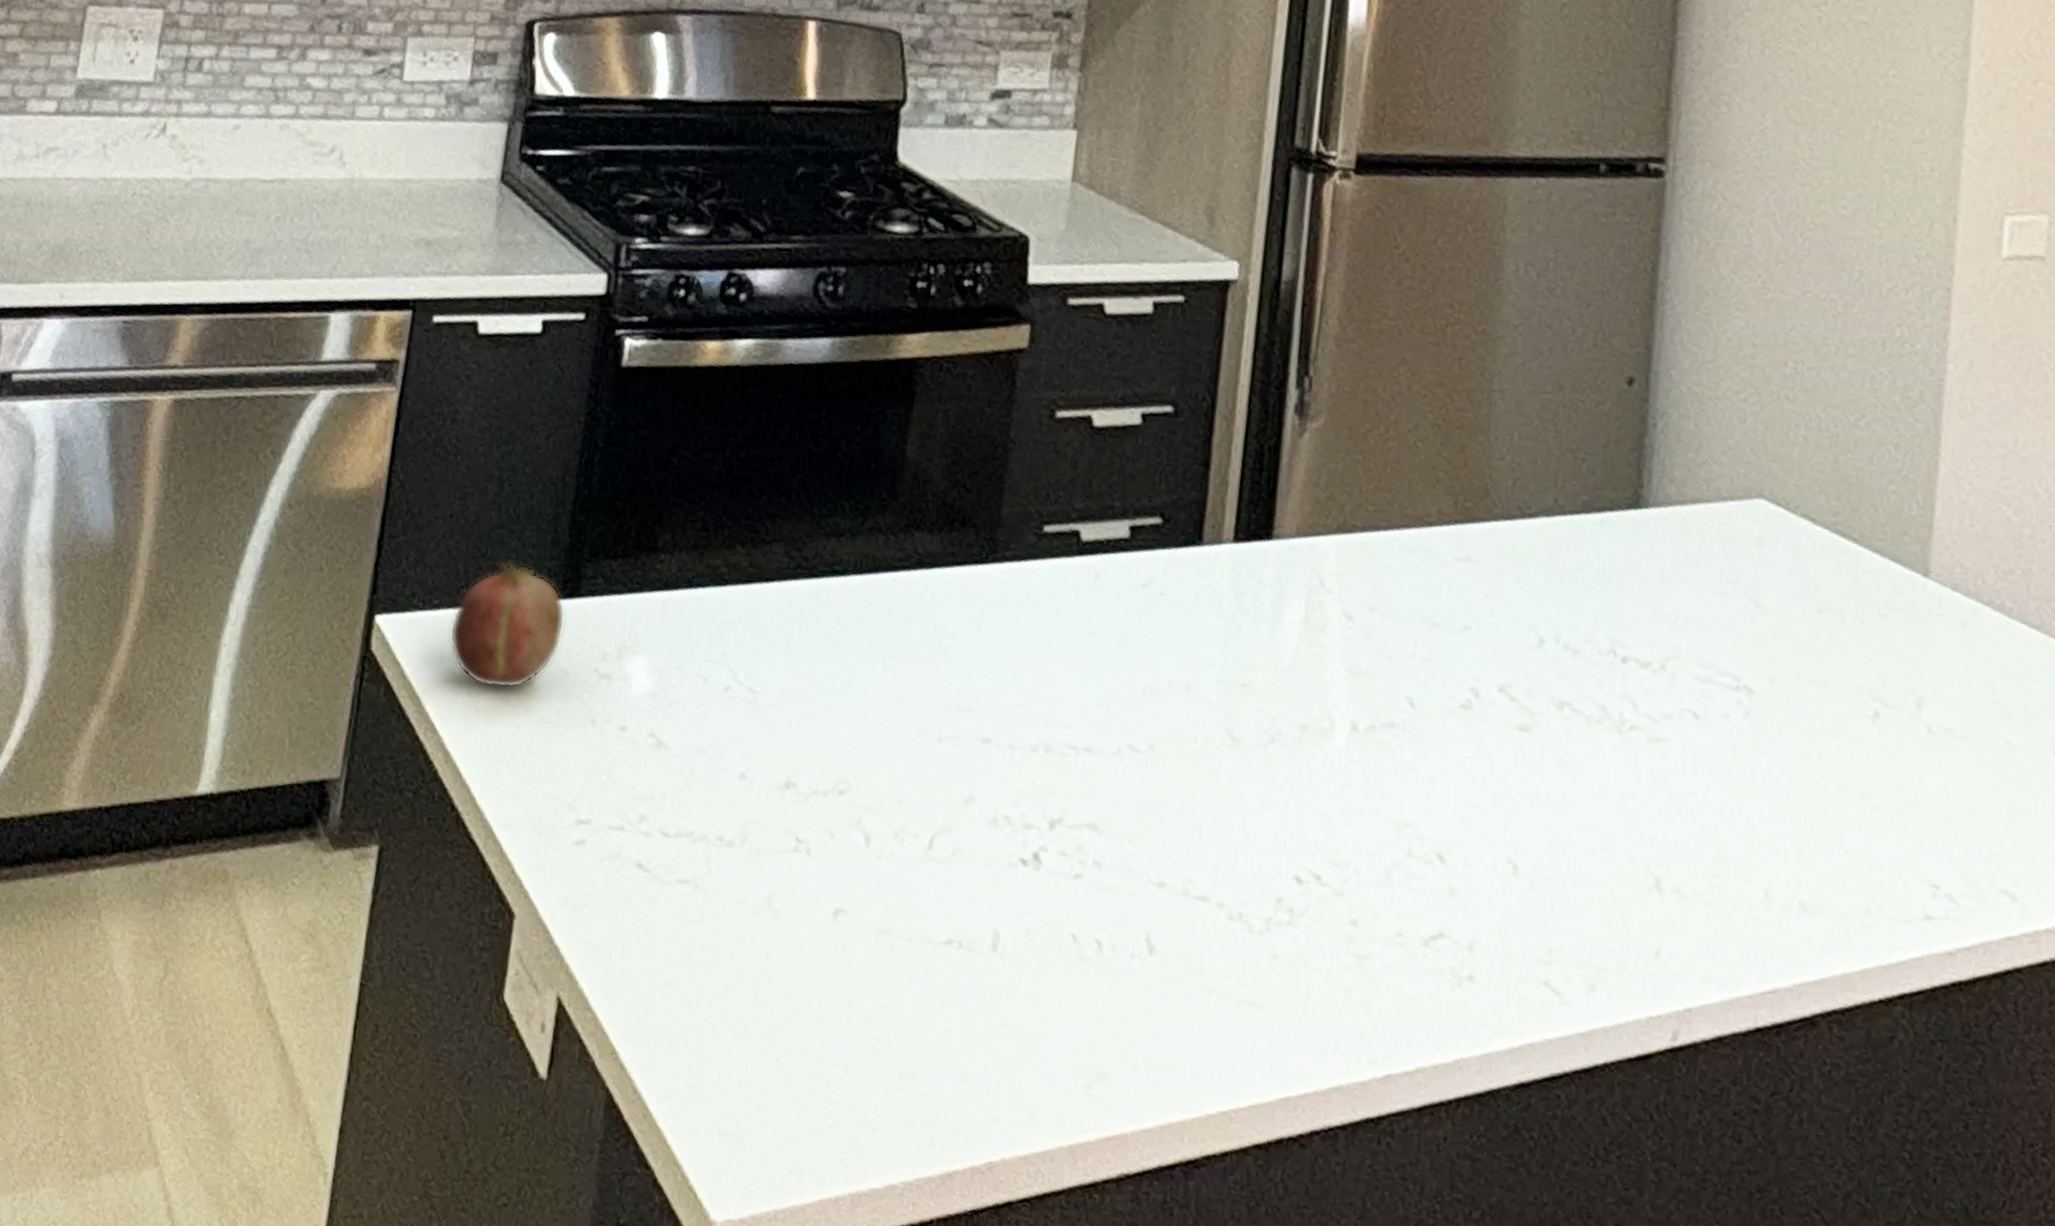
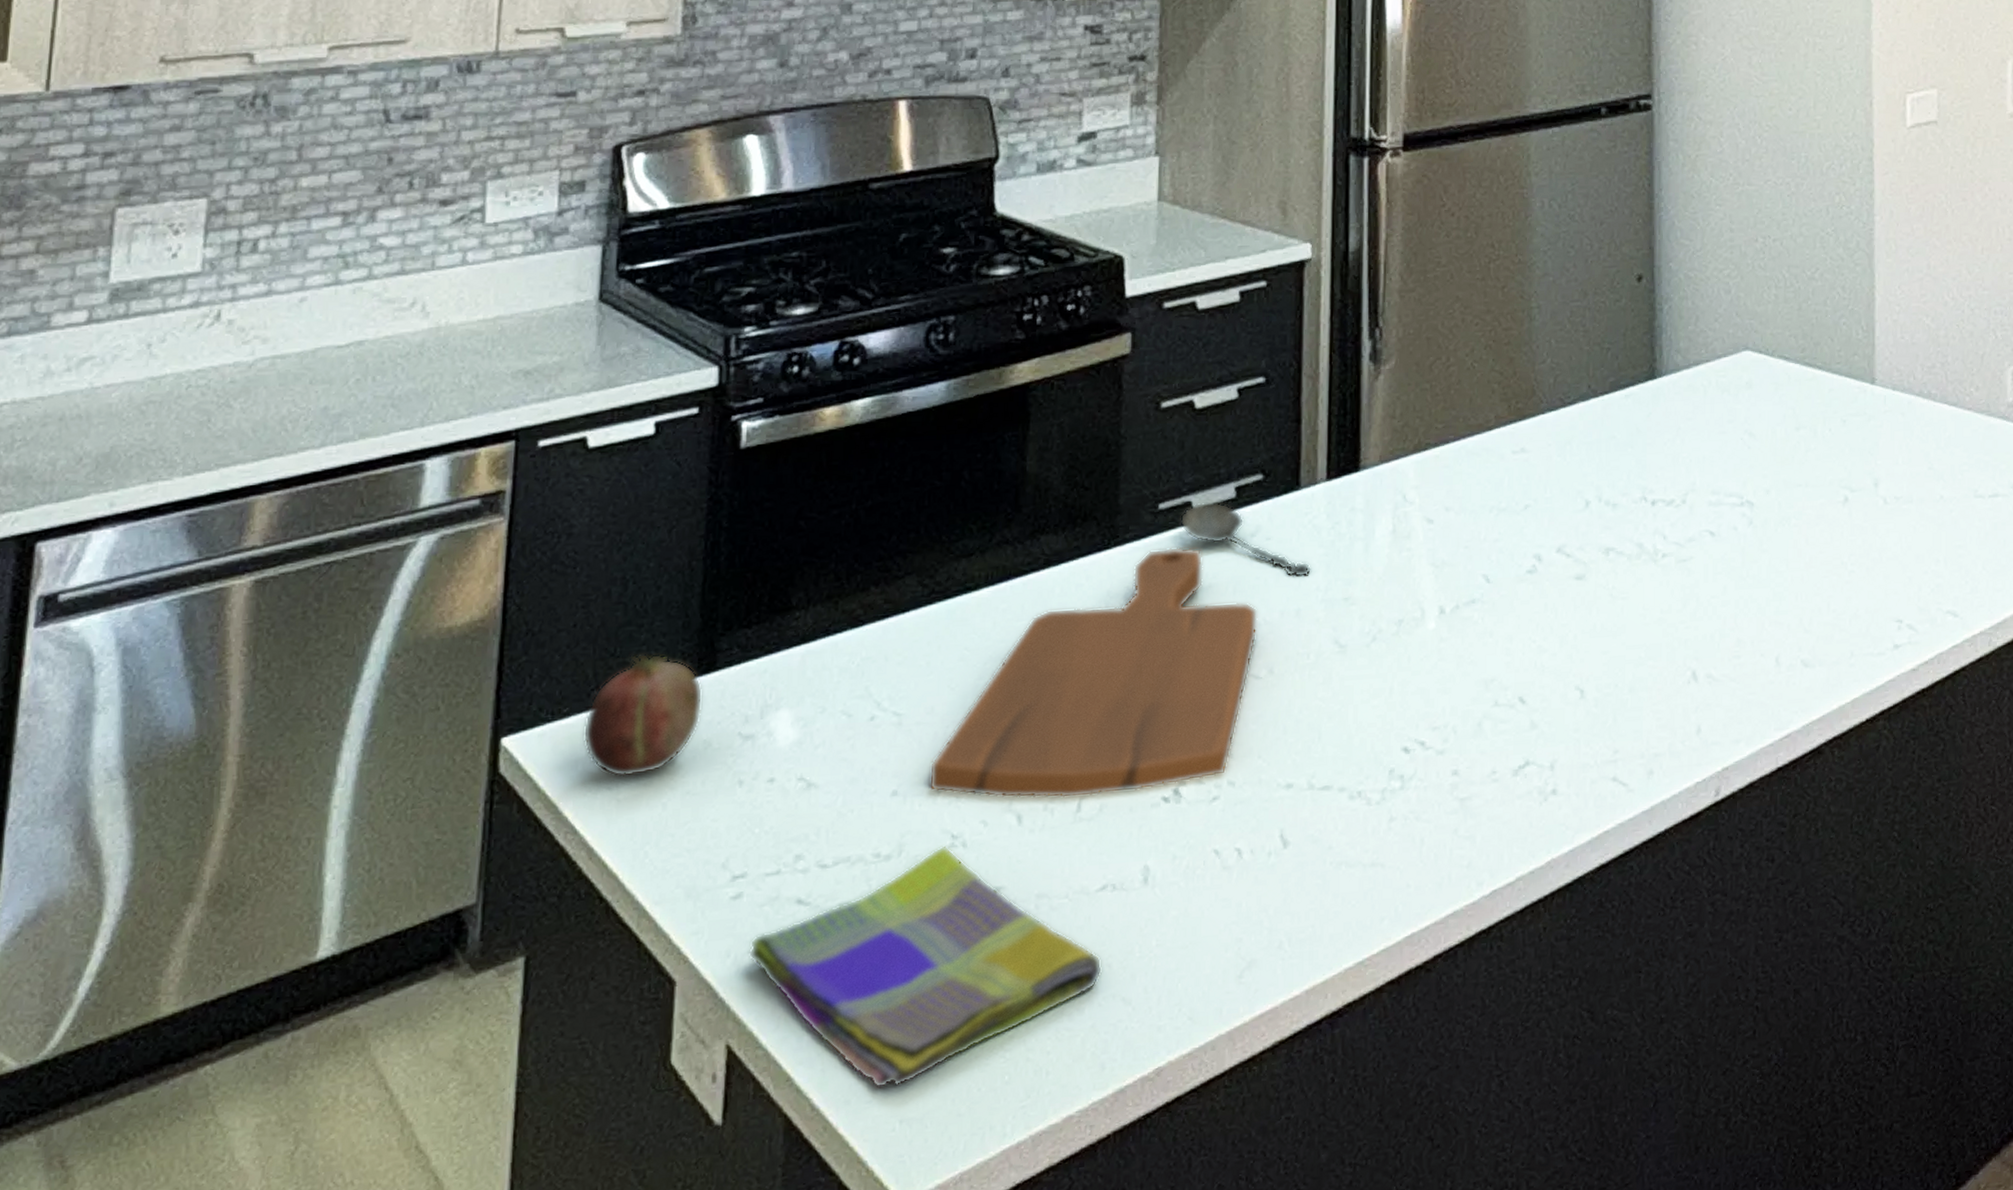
dish towel: none [586,846,941,1096] -> present [749,845,1103,1089]
cutting board: none [777,575,1143,852] -> present [928,546,1258,799]
spoon: none [1065,533,1208,649] -> present [1180,501,1312,578]

